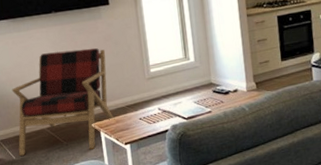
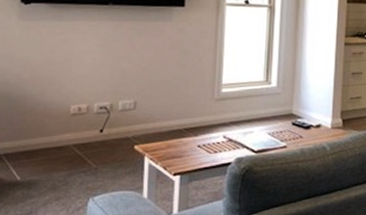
armchair: present [11,48,115,156] -> none [26,52,170,177]

